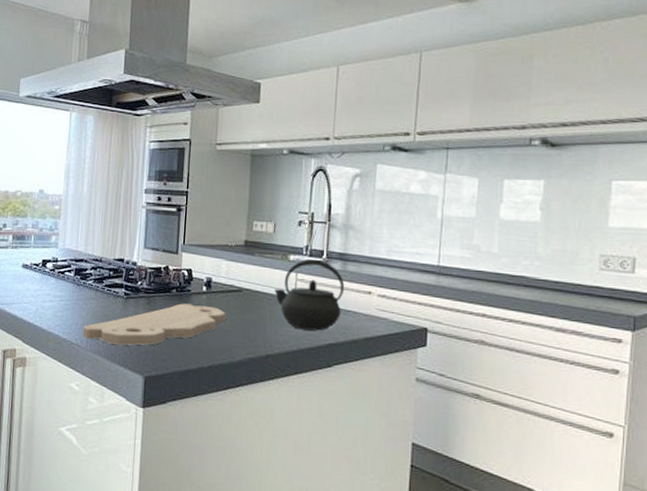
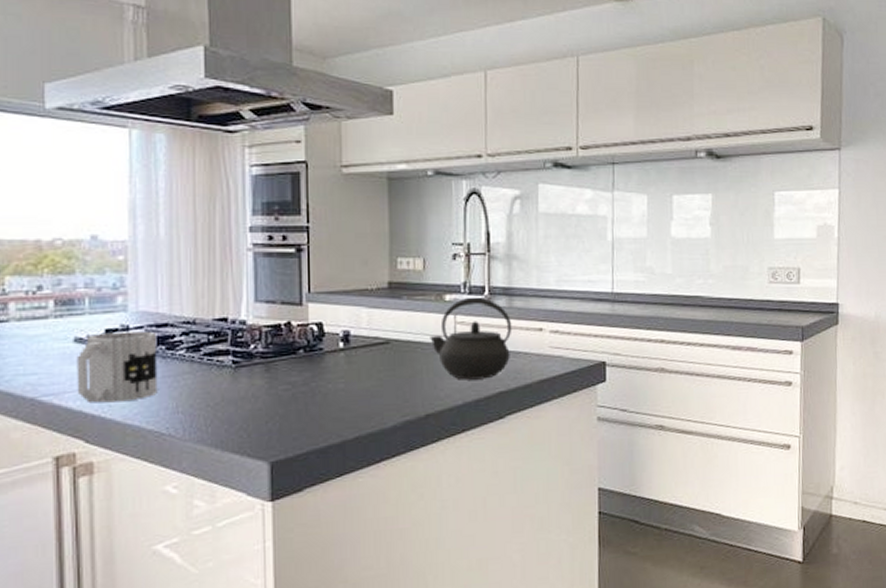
mug: none [20,262,75,316] -> present [76,331,158,404]
cutting board: present [83,303,226,346] -> none [177,365,372,428]

